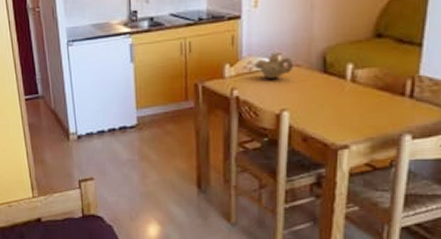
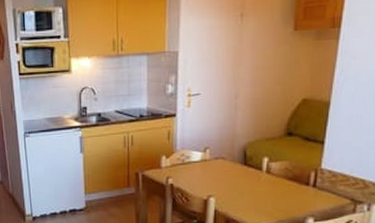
teapot: present [255,52,294,80] -> none [187,146,220,170]

